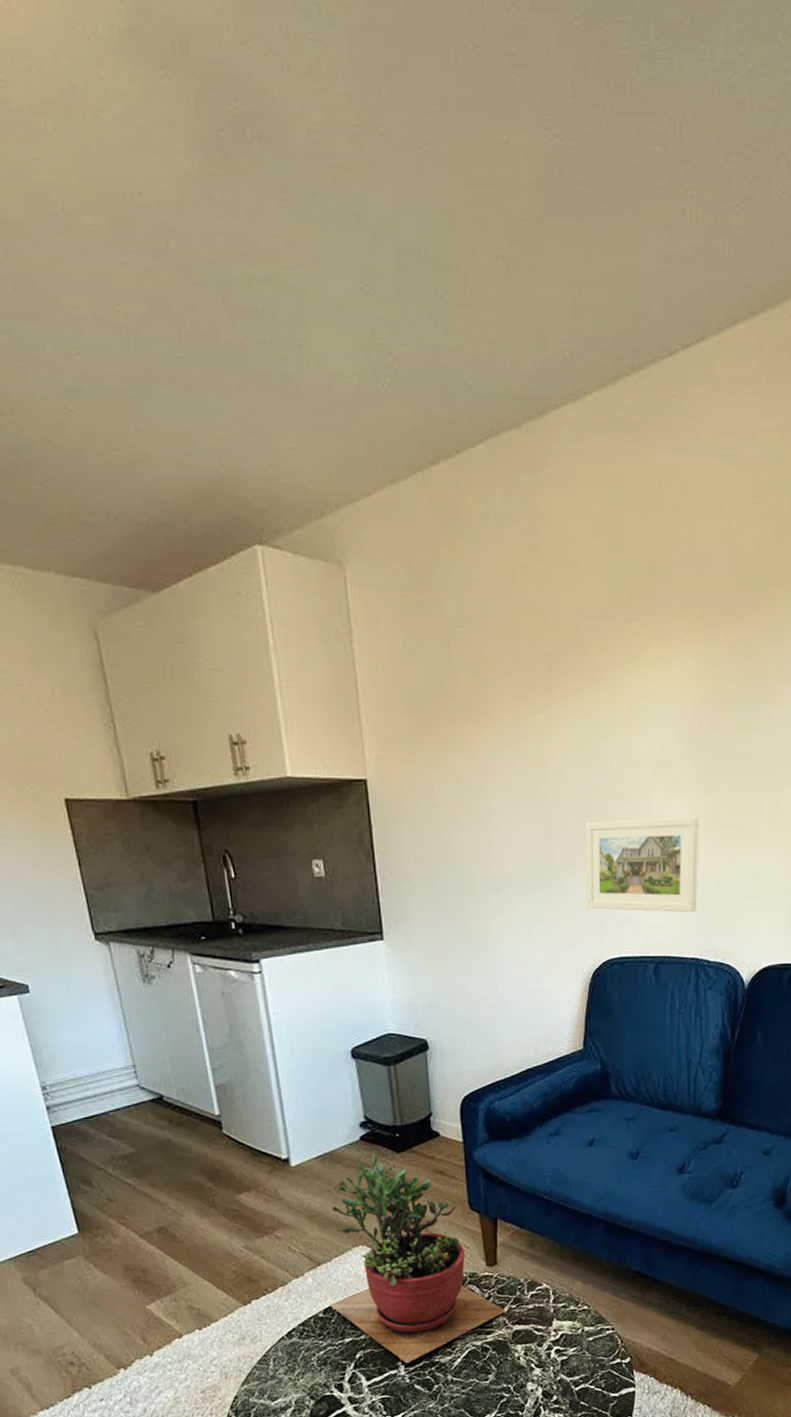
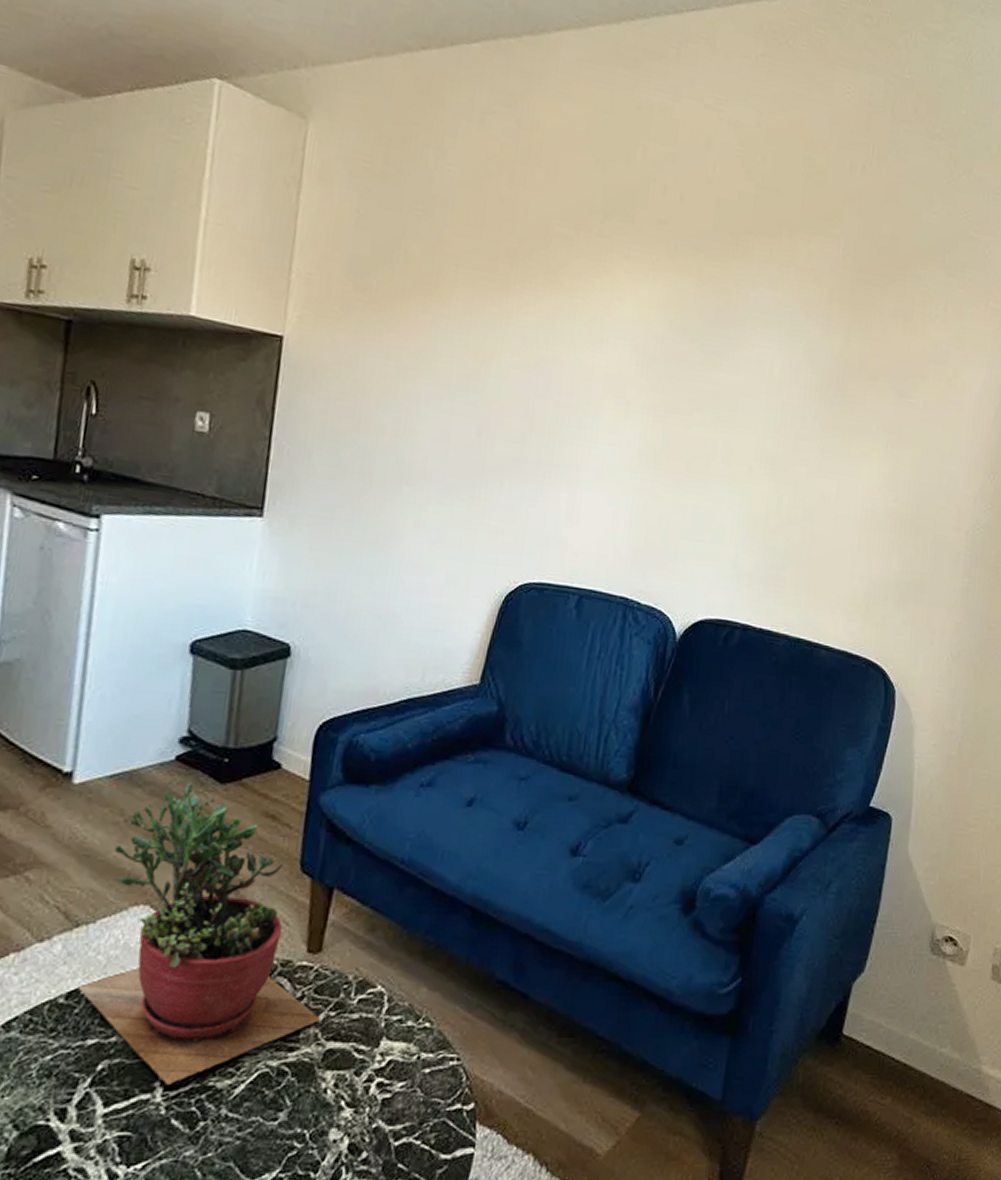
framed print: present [585,816,699,913] -> none [511,428,648,547]

